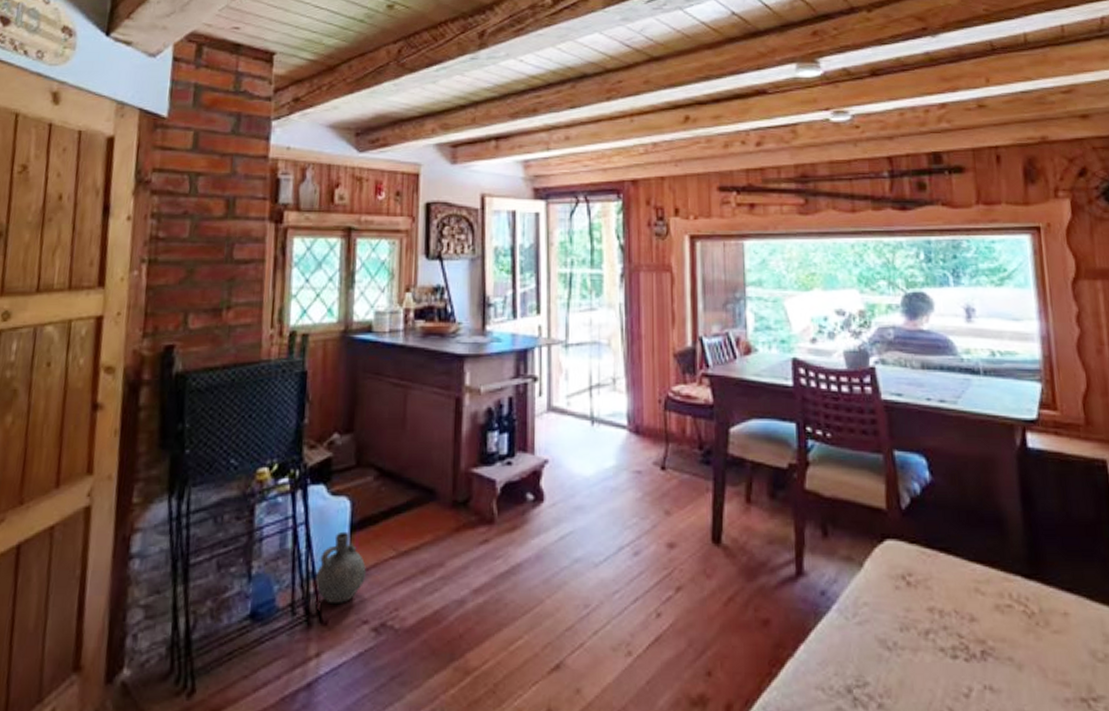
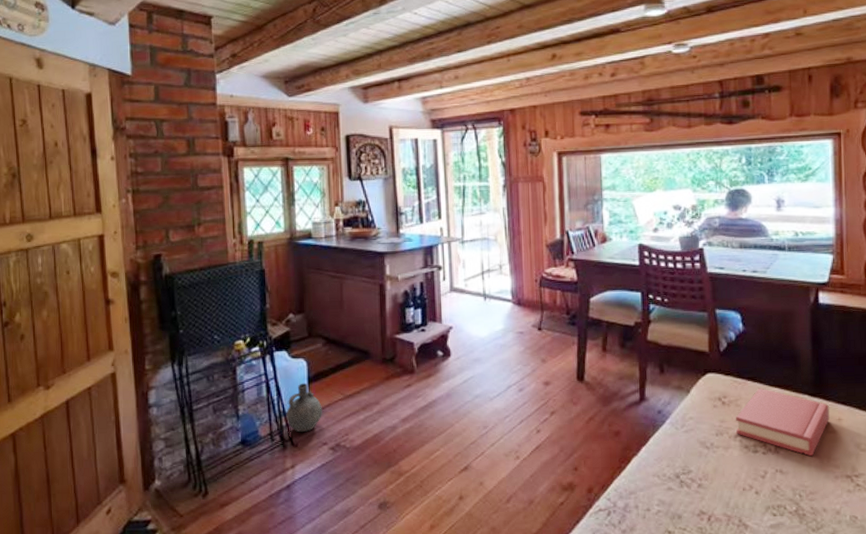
hardback book: none [926,563,1052,668] -> present [736,388,829,457]

